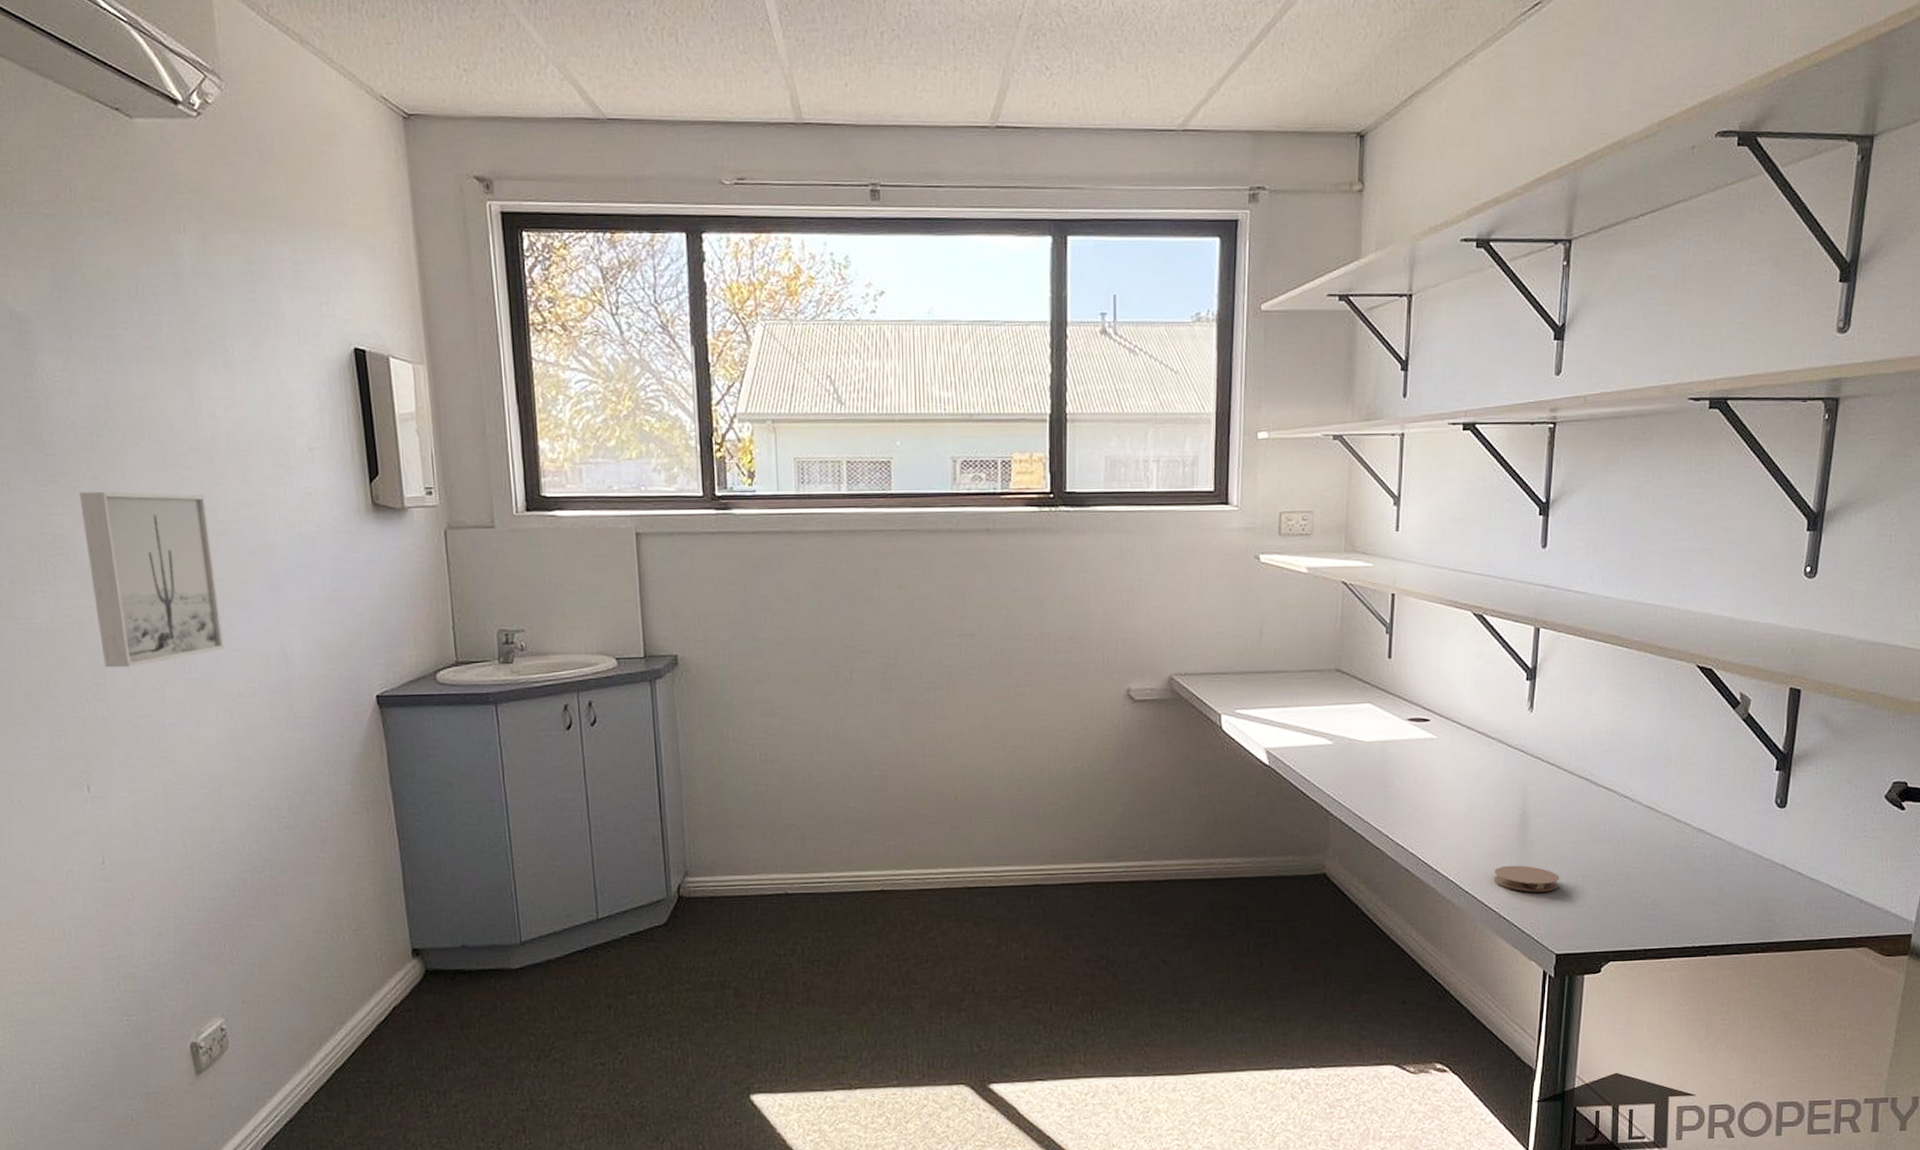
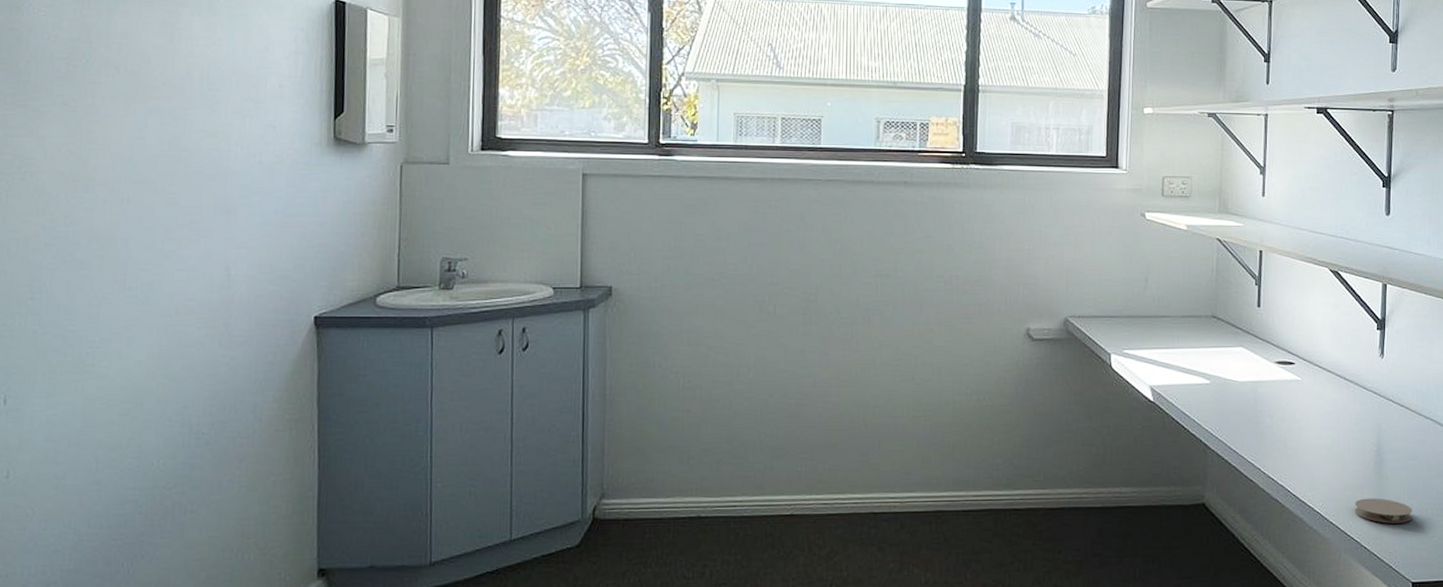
wall art: present [79,491,224,668] -> none [43,116,171,283]

